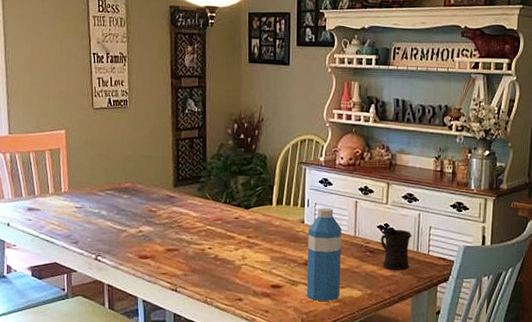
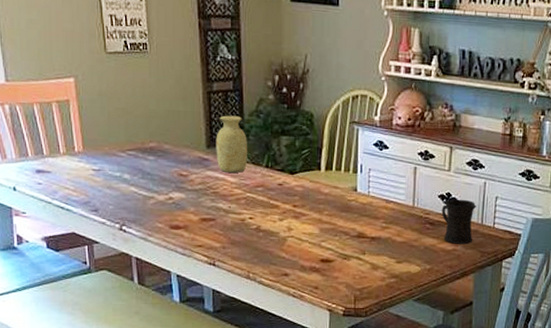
vase: none [181,159,209,208] -> present [216,115,247,173]
water bottle: present [307,207,342,302] -> none [360,173,399,278]

